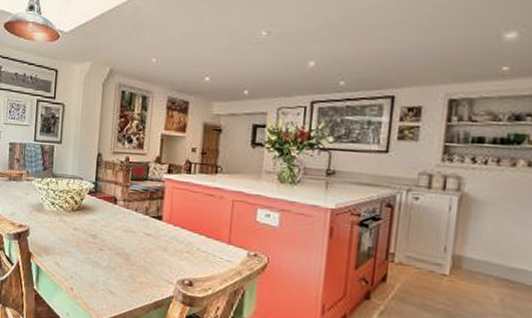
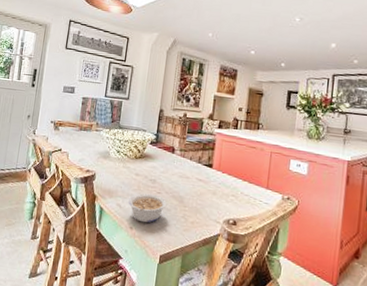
legume: none [67,250,111,284] -> present [128,193,167,223]

